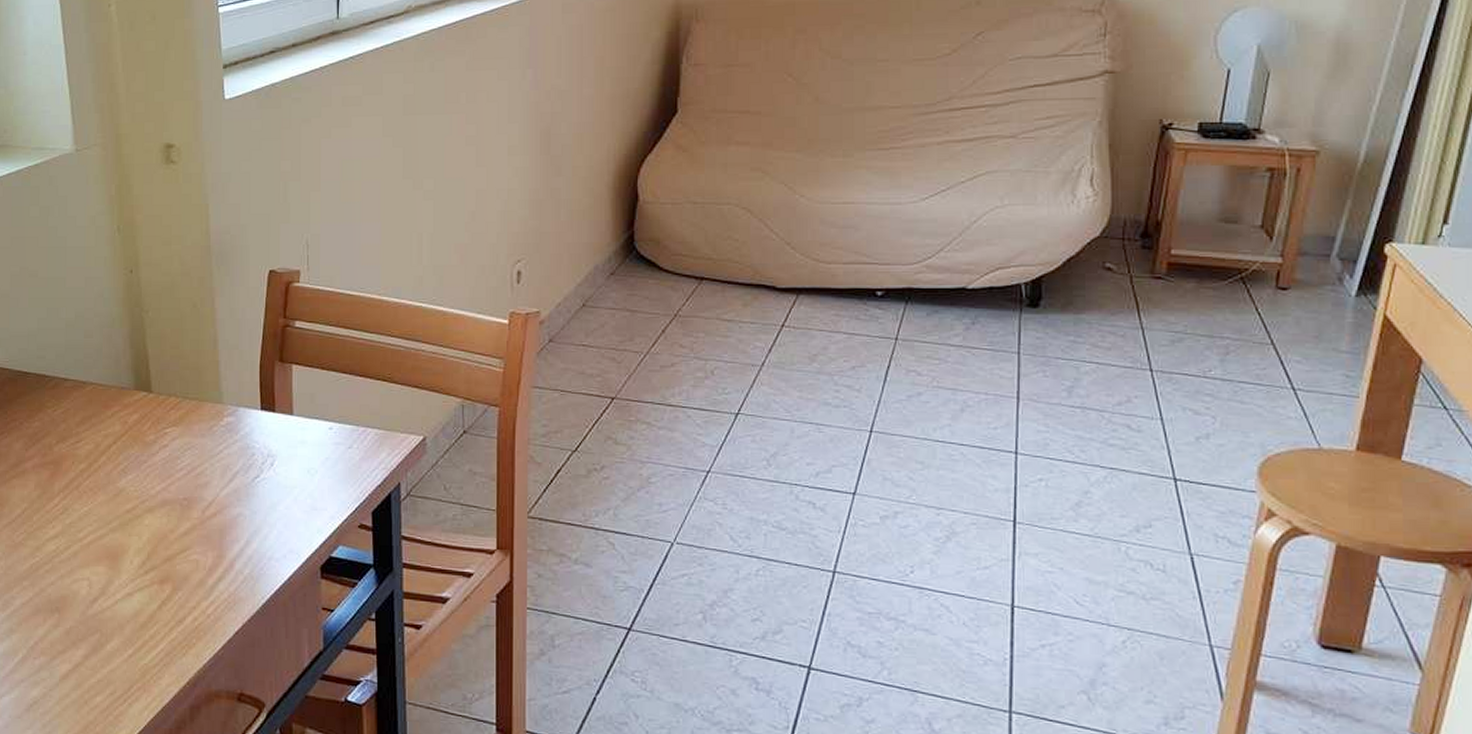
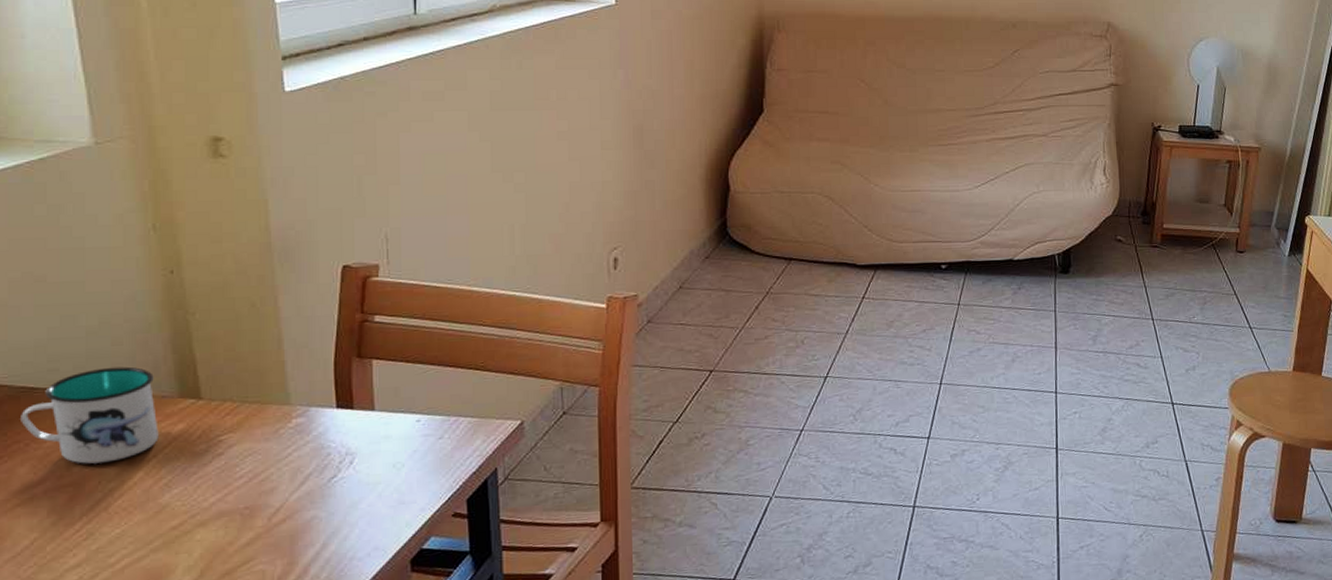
mug: none [17,358,118,445] -> present [21,366,159,464]

